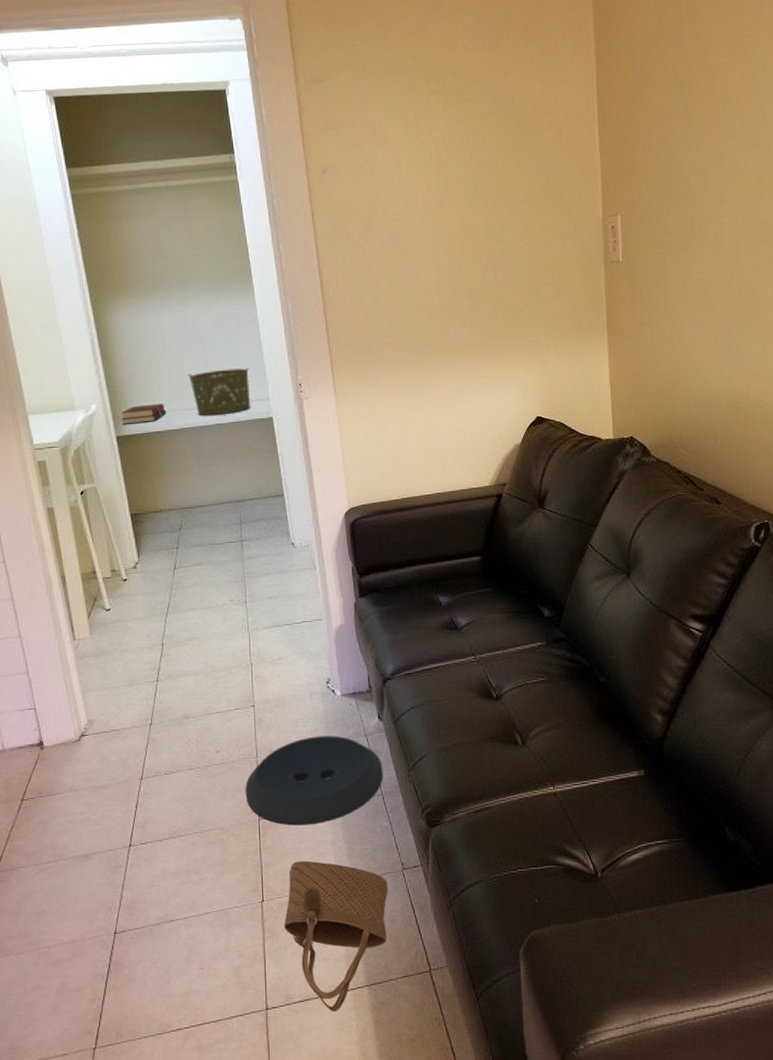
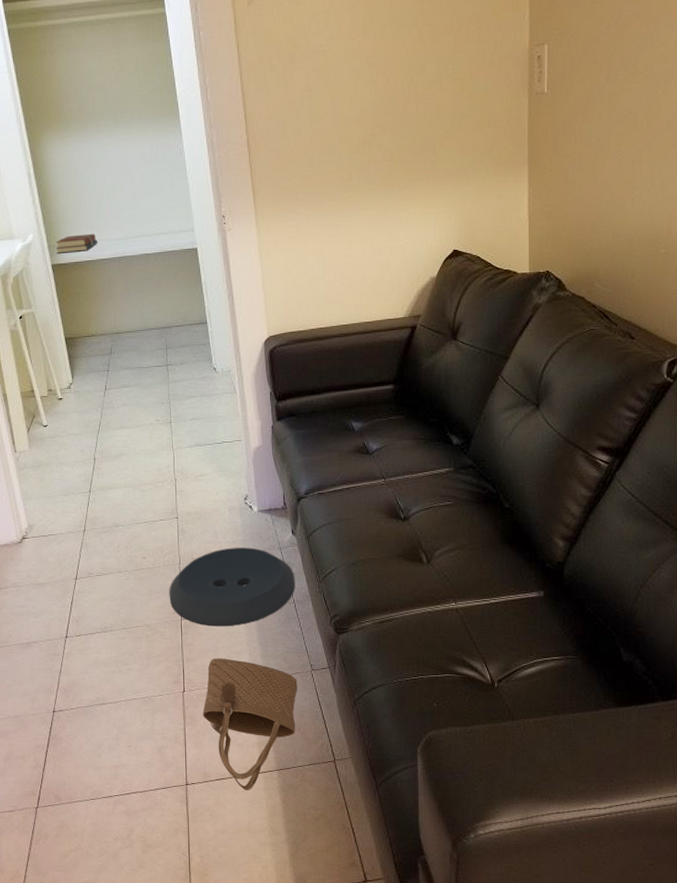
basket: present [187,368,250,416] -> none [117,200,176,246]

